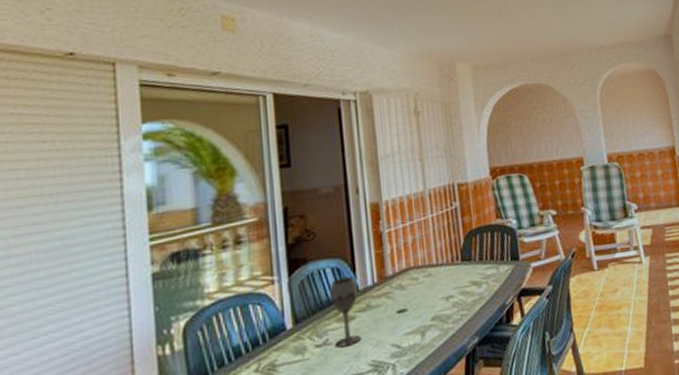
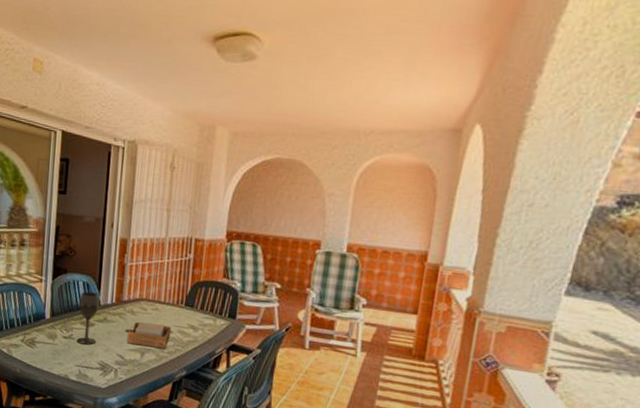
napkin holder: none [399,290,453,327] -> present [127,321,172,349]

